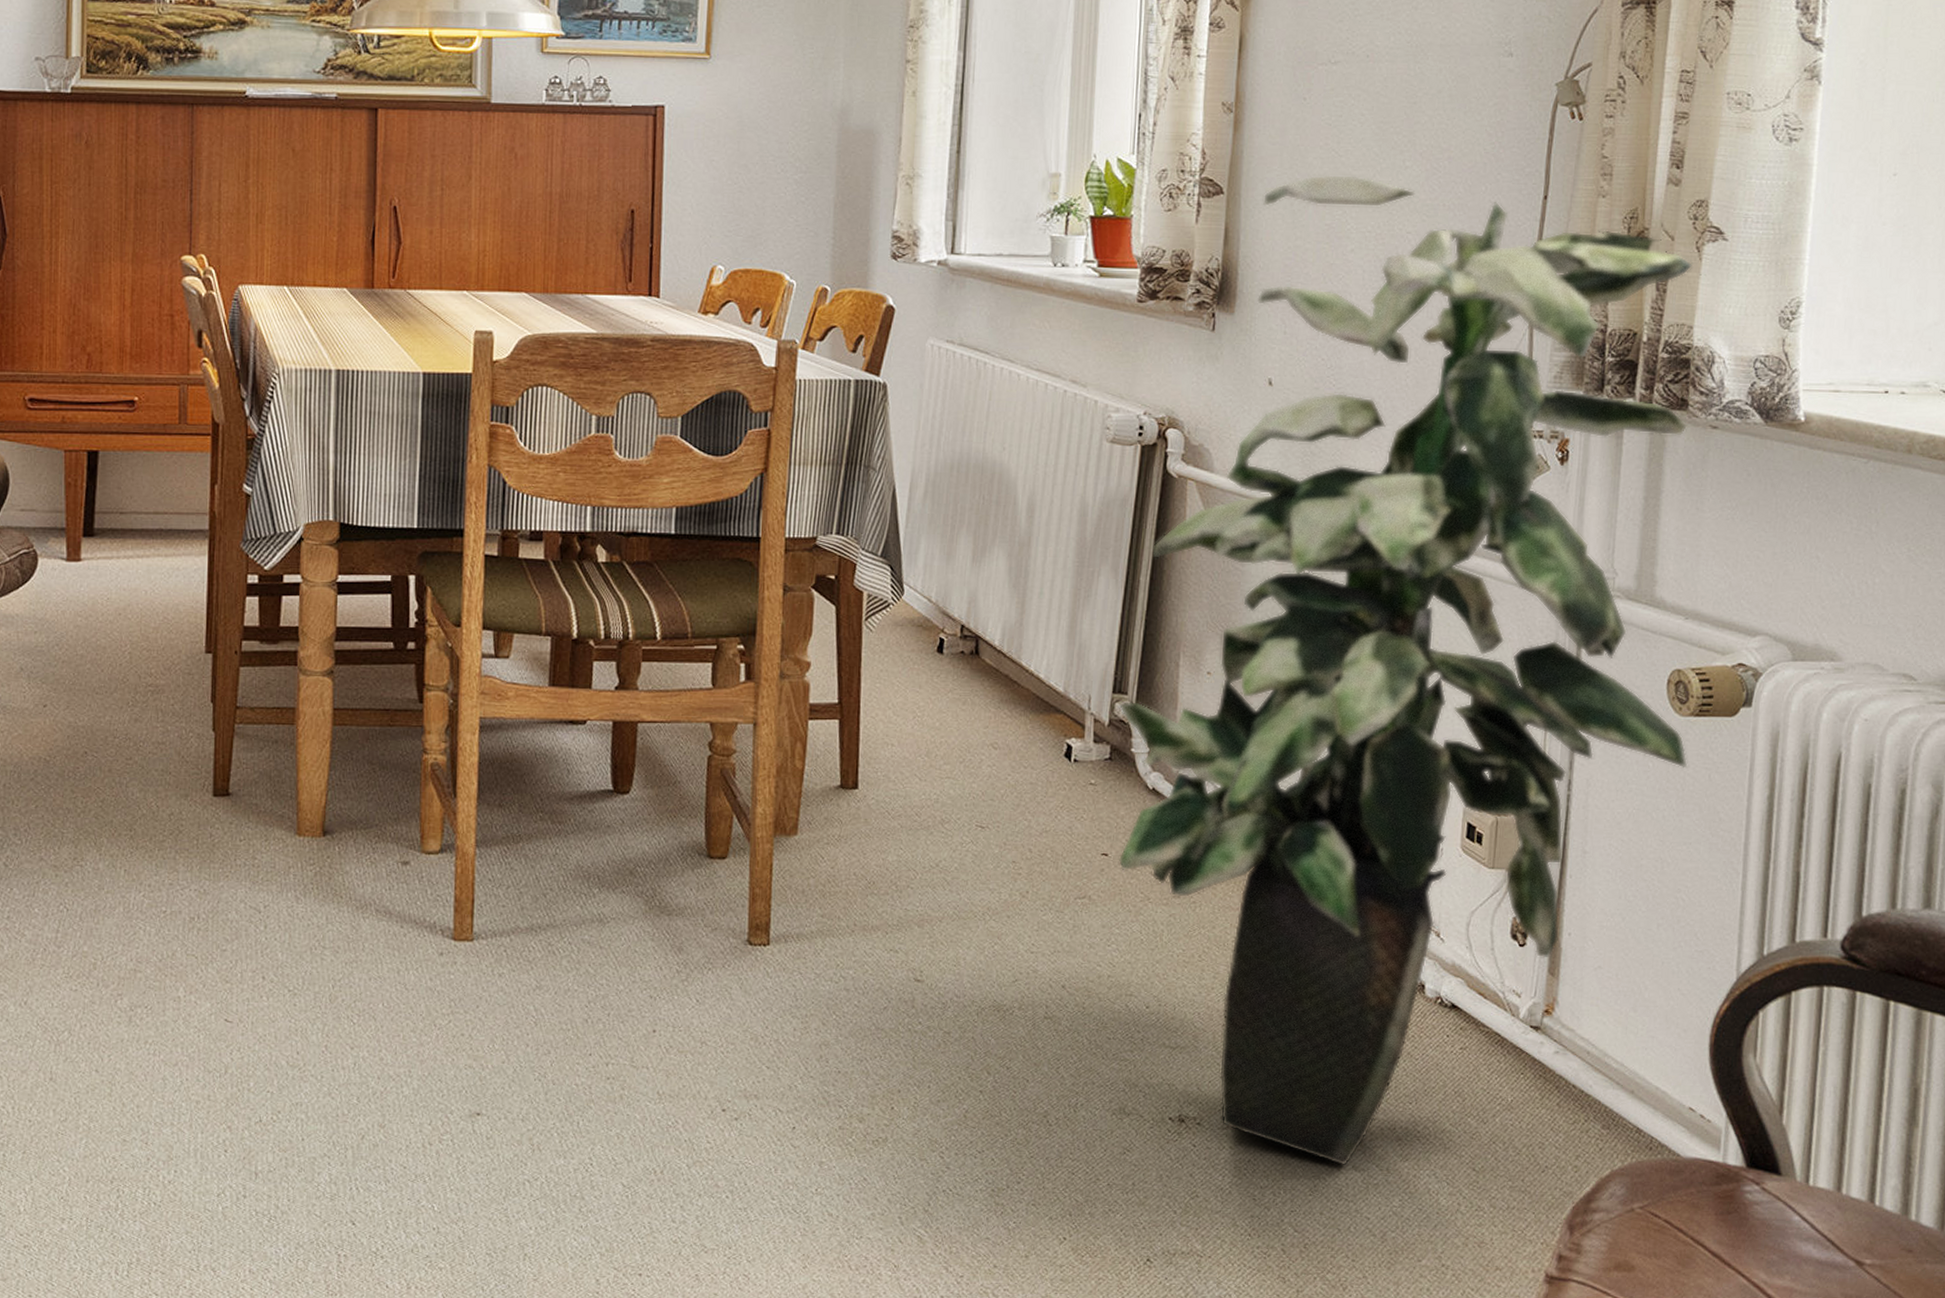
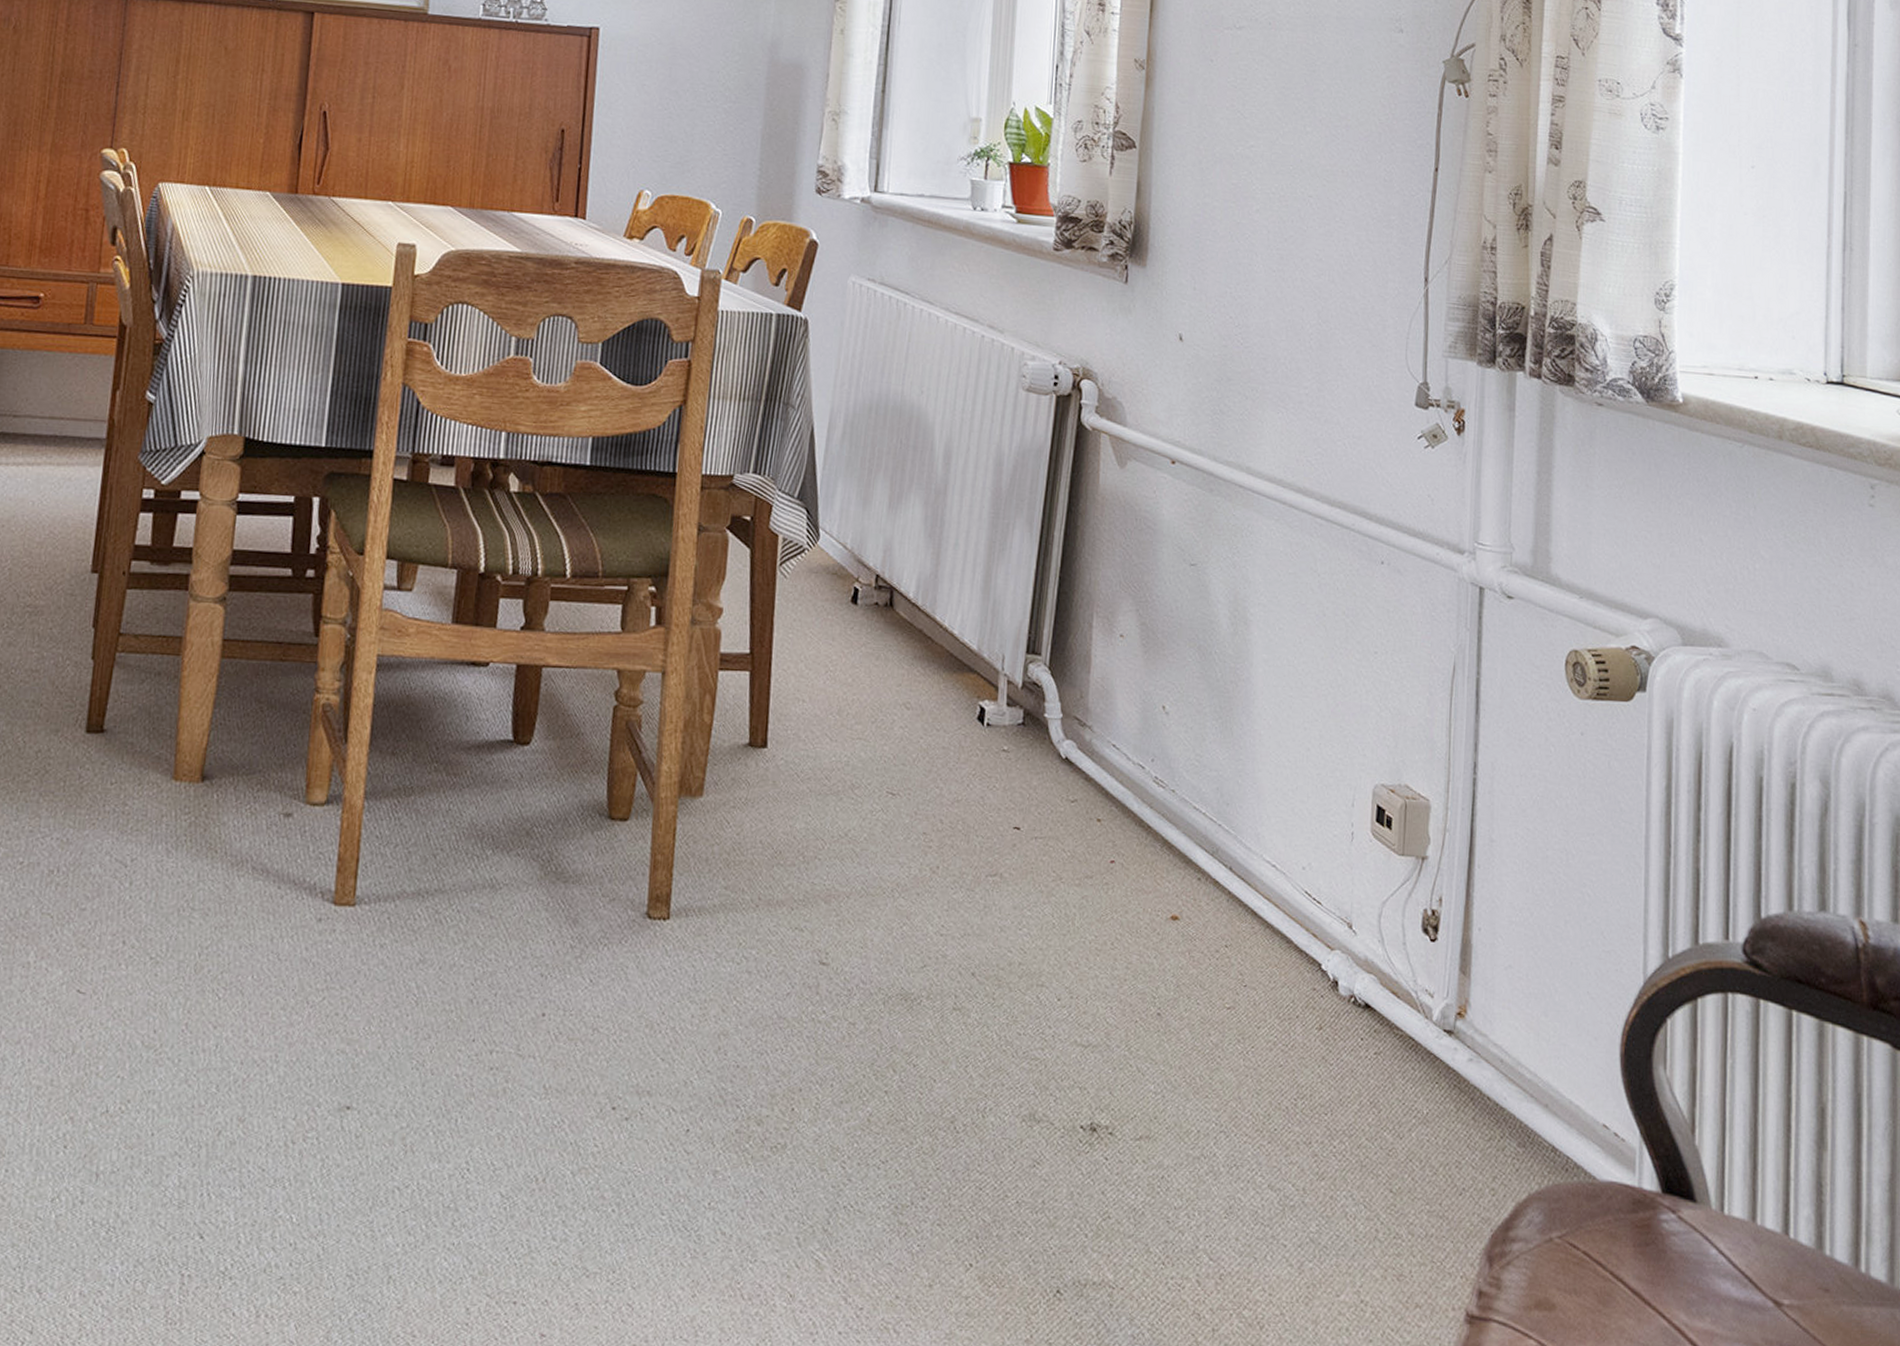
indoor plant: present [1118,174,1707,1166] -> none [1030,134,1588,1185]

